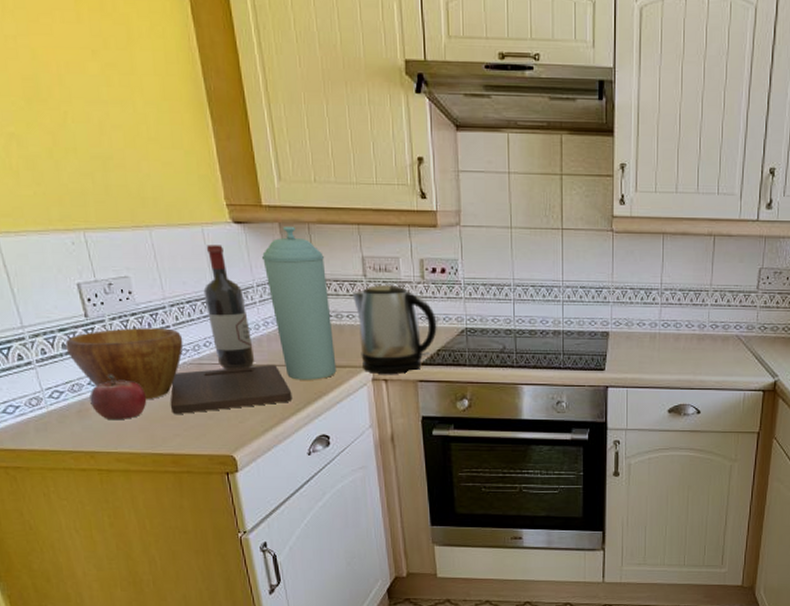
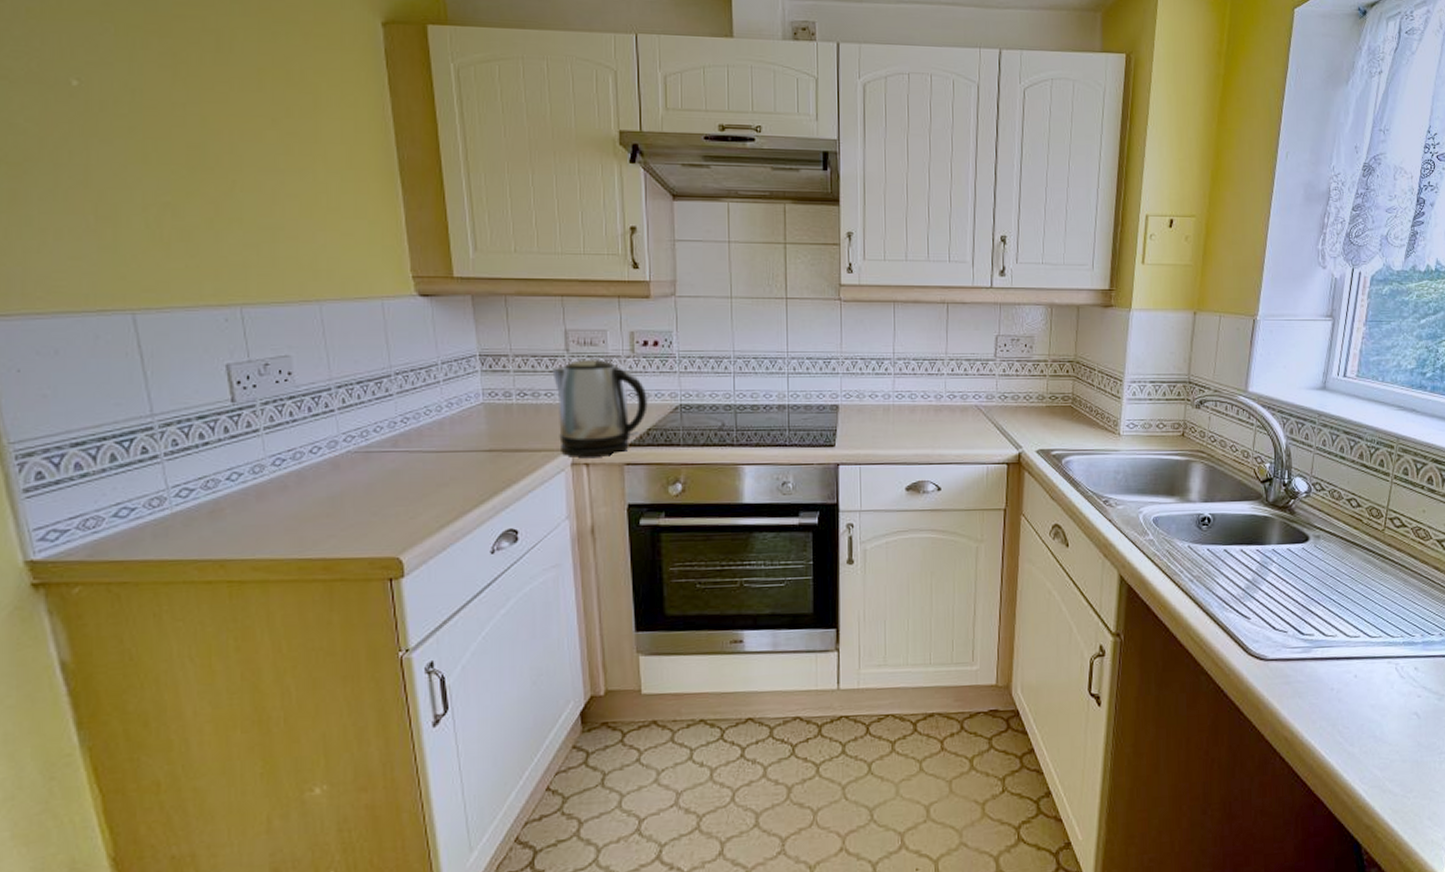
bowl: present [65,328,184,400] -> none [204,412,349,496]
fruit: present [89,375,147,419] -> none [227,468,298,520]
cutting board: present [170,365,293,414] -> none [326,451,476,511]
wine bottle: present [203,245,255,370] -> none [378,319,434,458]
canister: present [261,227,337,380] -> none [449,299,530,467]

